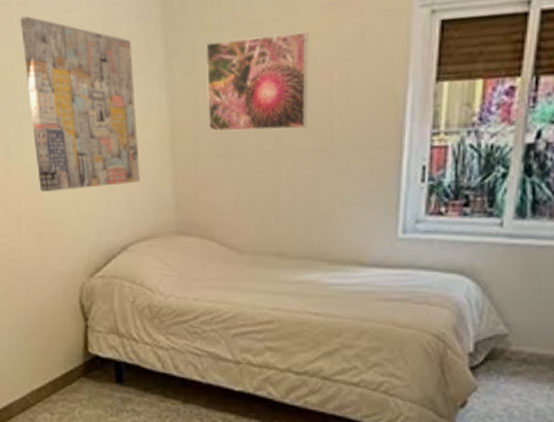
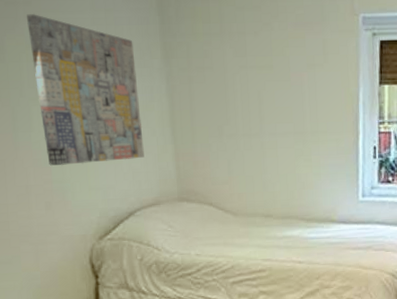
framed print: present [205,31,309,132] -> none [198,42,285,118]

